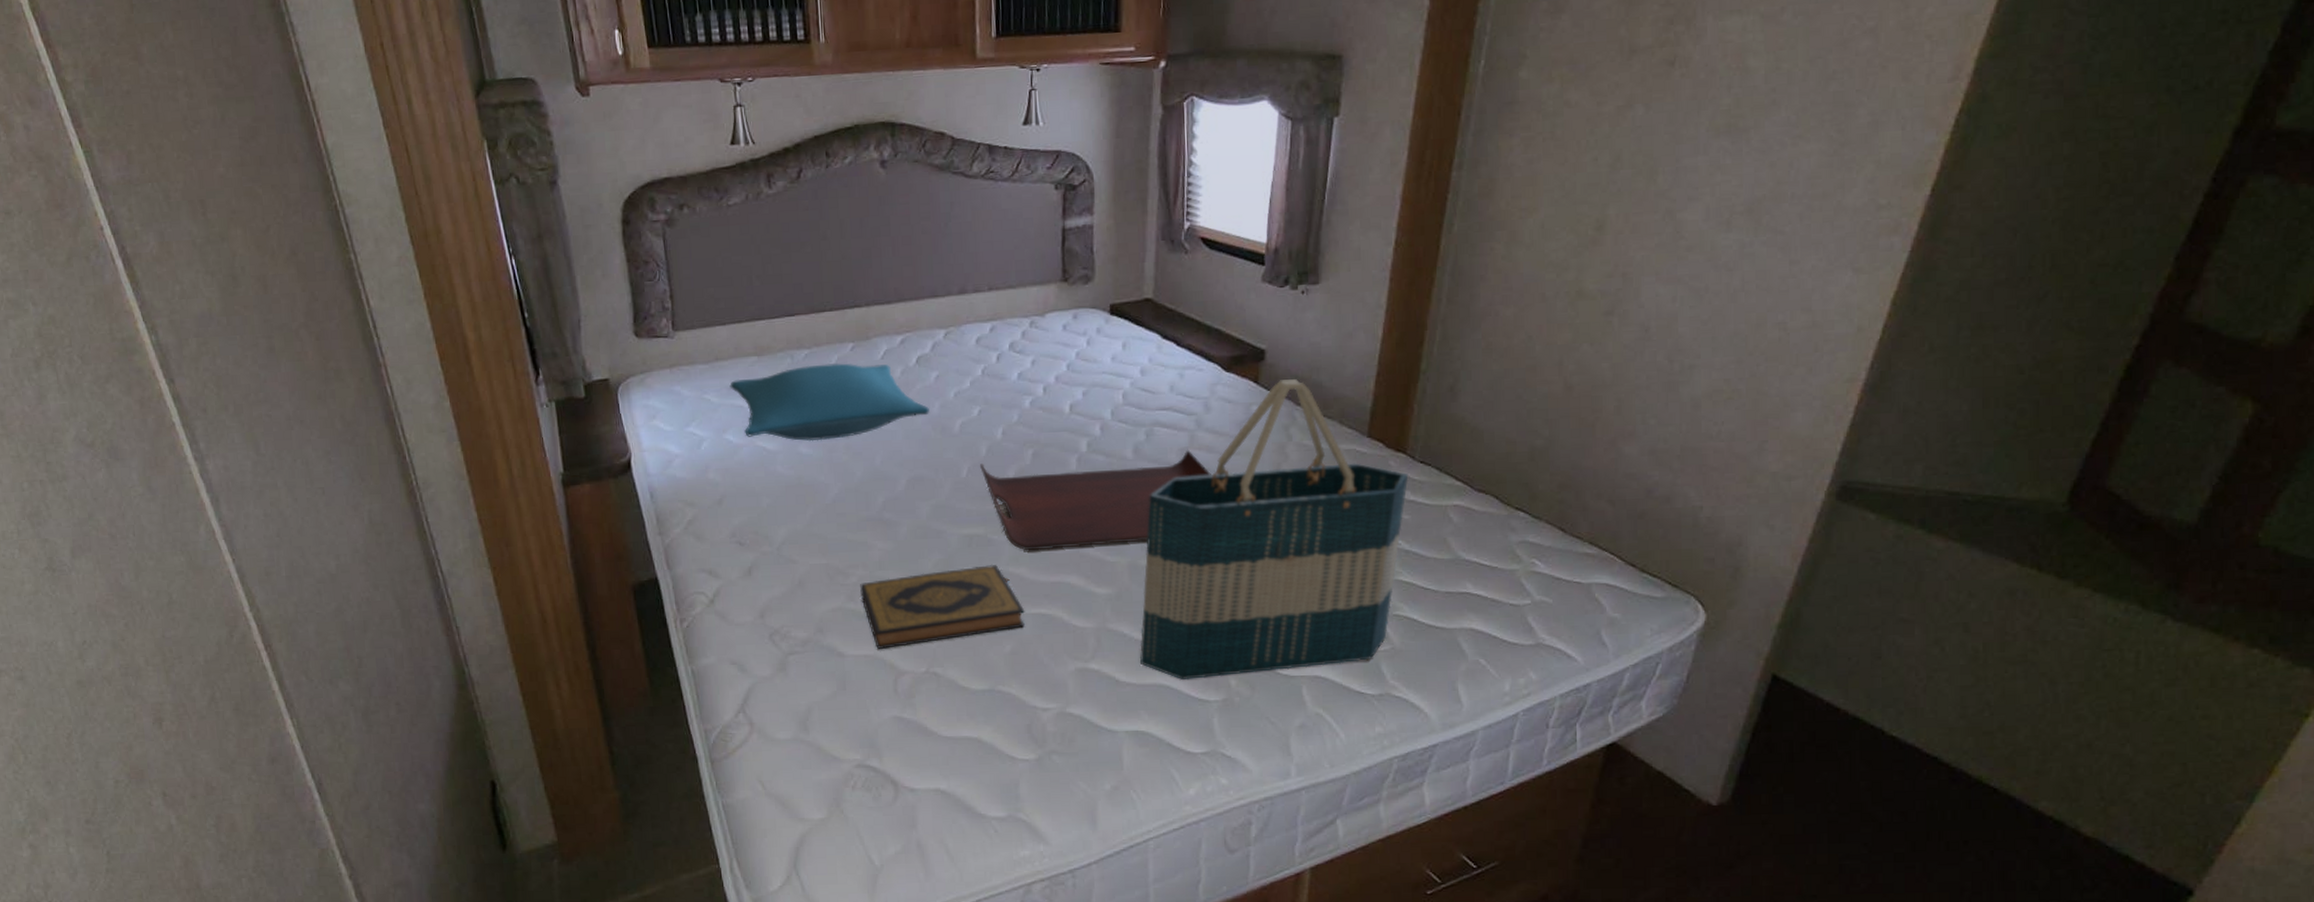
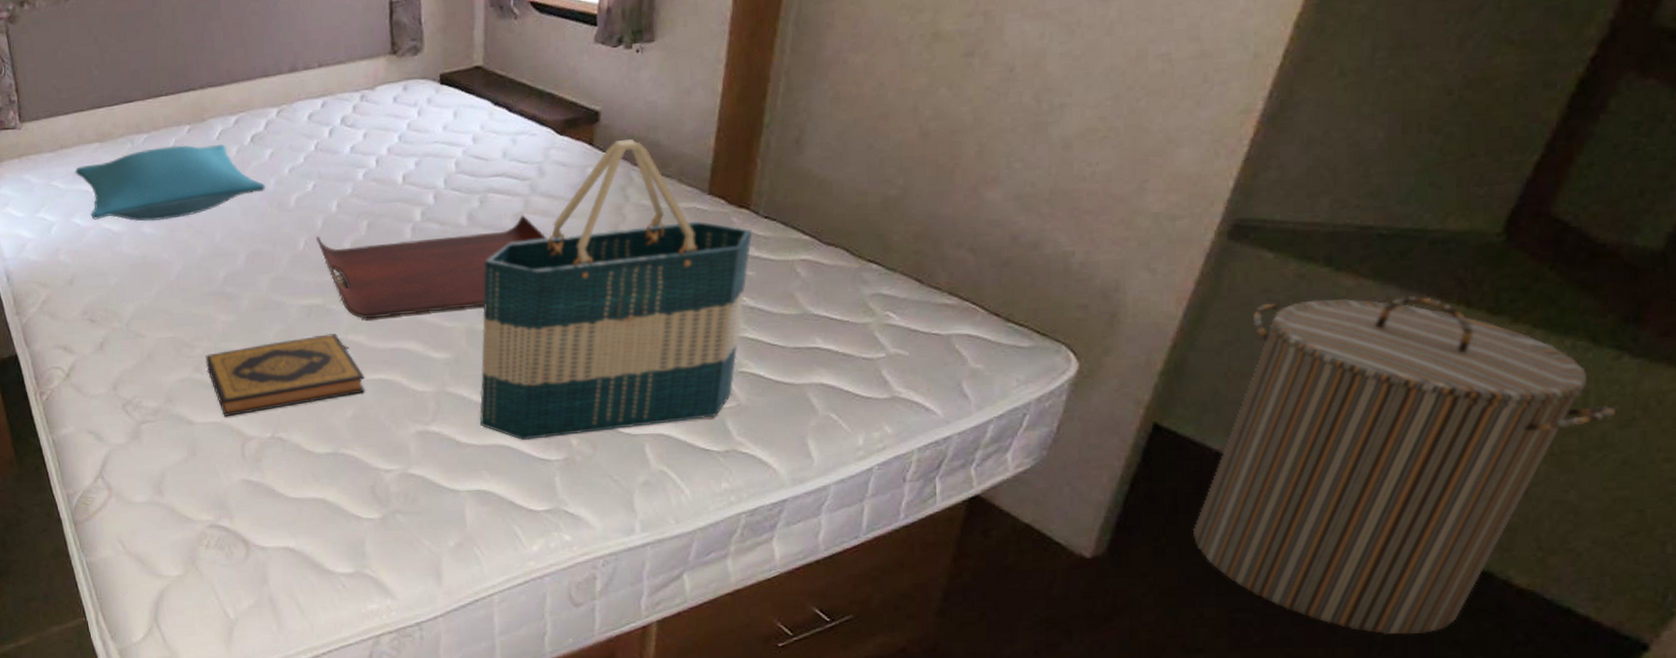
laundry hamper: none [1808,559,2163,882] -> present [1193,296,1617,635]

